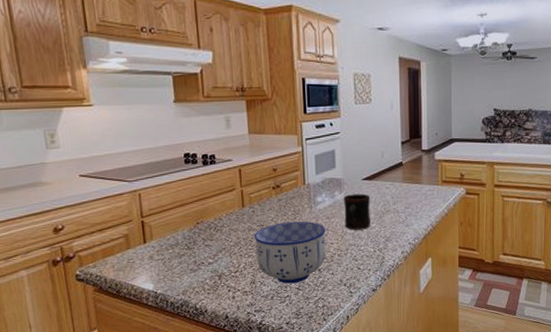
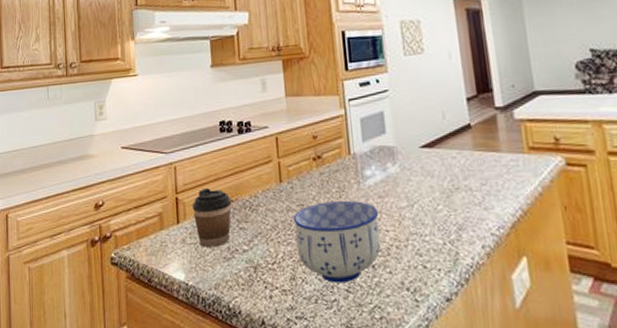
coffee cup: none [158,212,197,262] -> present [192,187,232,247]
mug: present [343,194,371,230] -> none [398,165,436,214]

